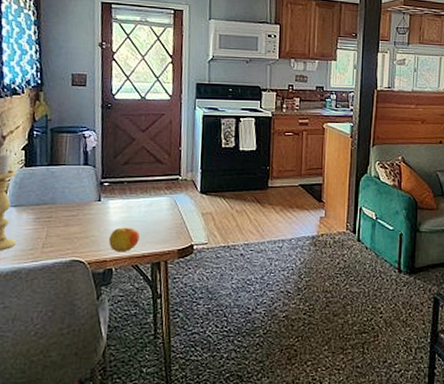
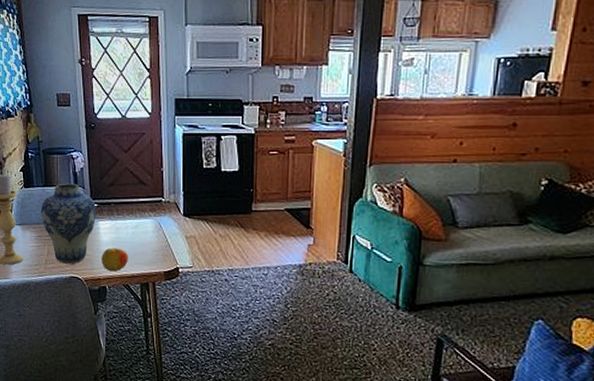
vase: none [42,162,107,247] -> present [41,183,96,264]

